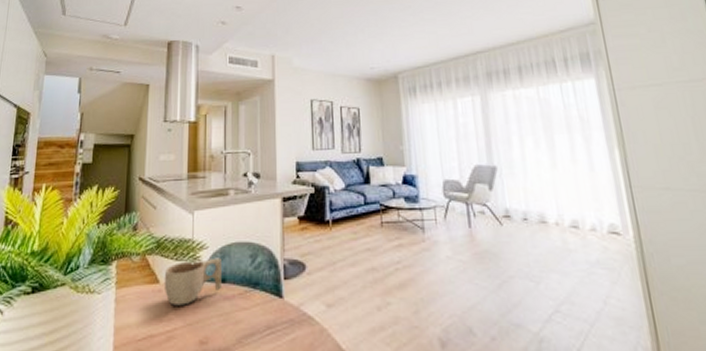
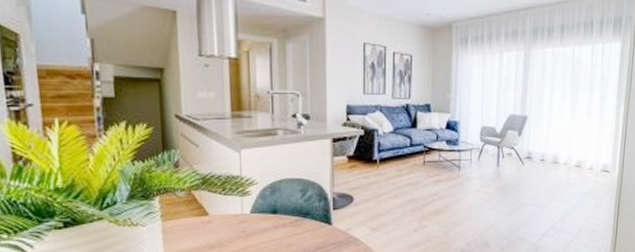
cup: present [163,257,221,306] -> none [213,192,273,234]

